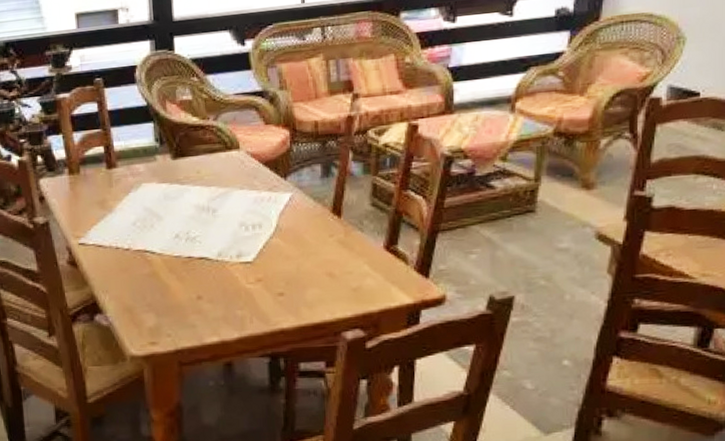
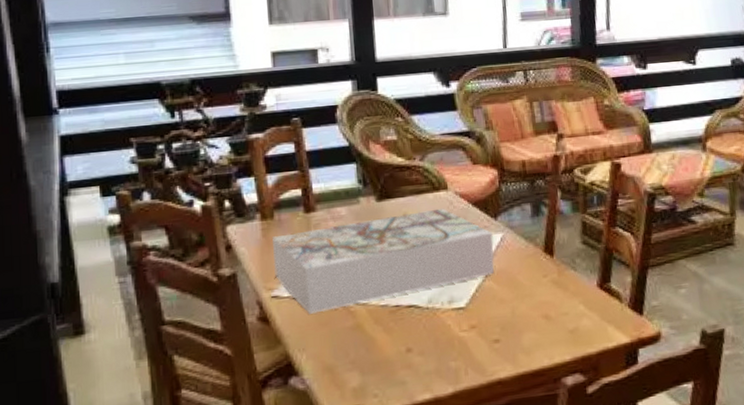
board game: none [79,167,283,261] -> present [272,208,494,314]

